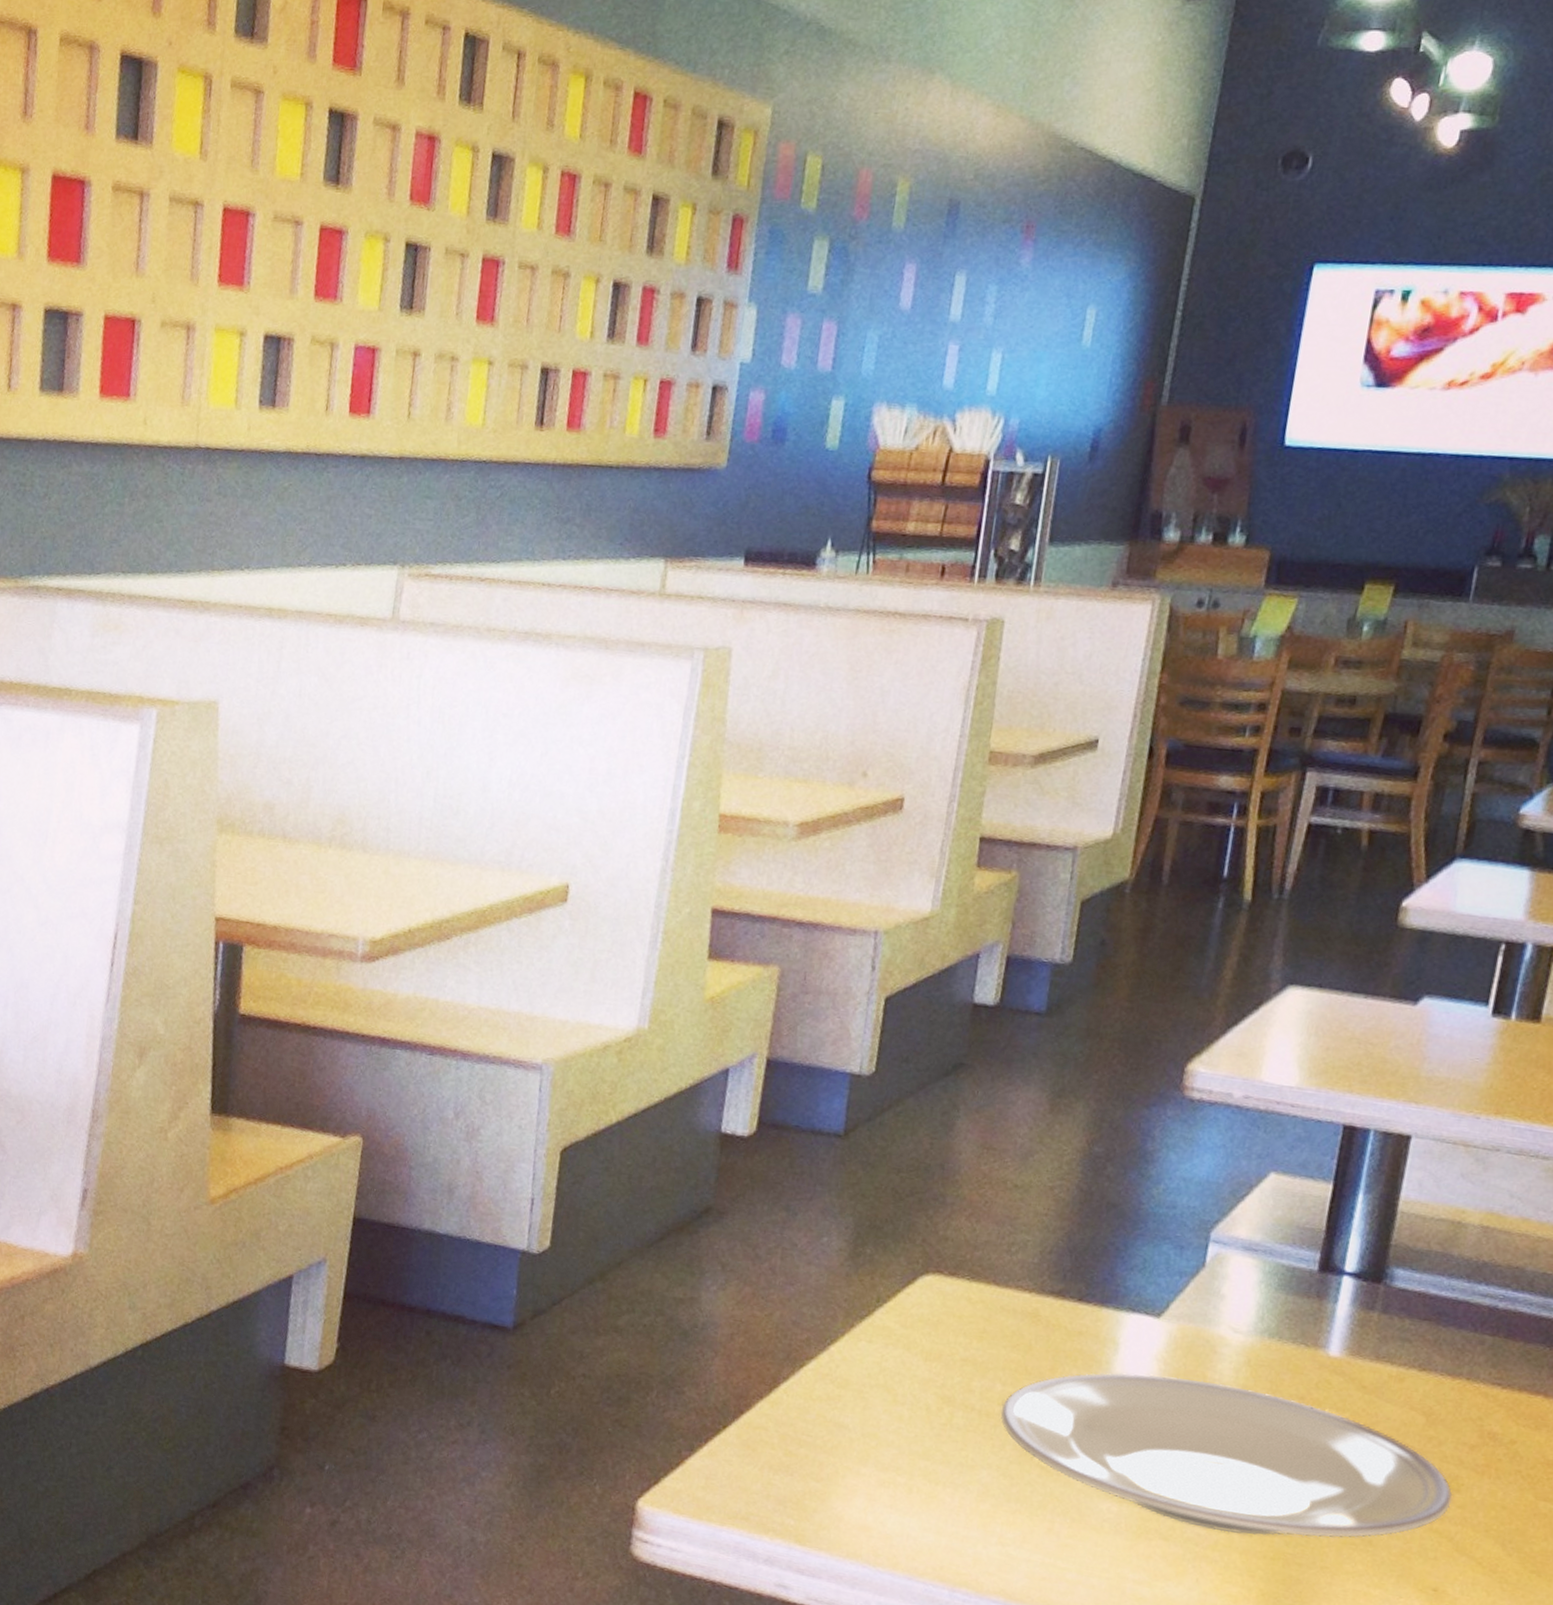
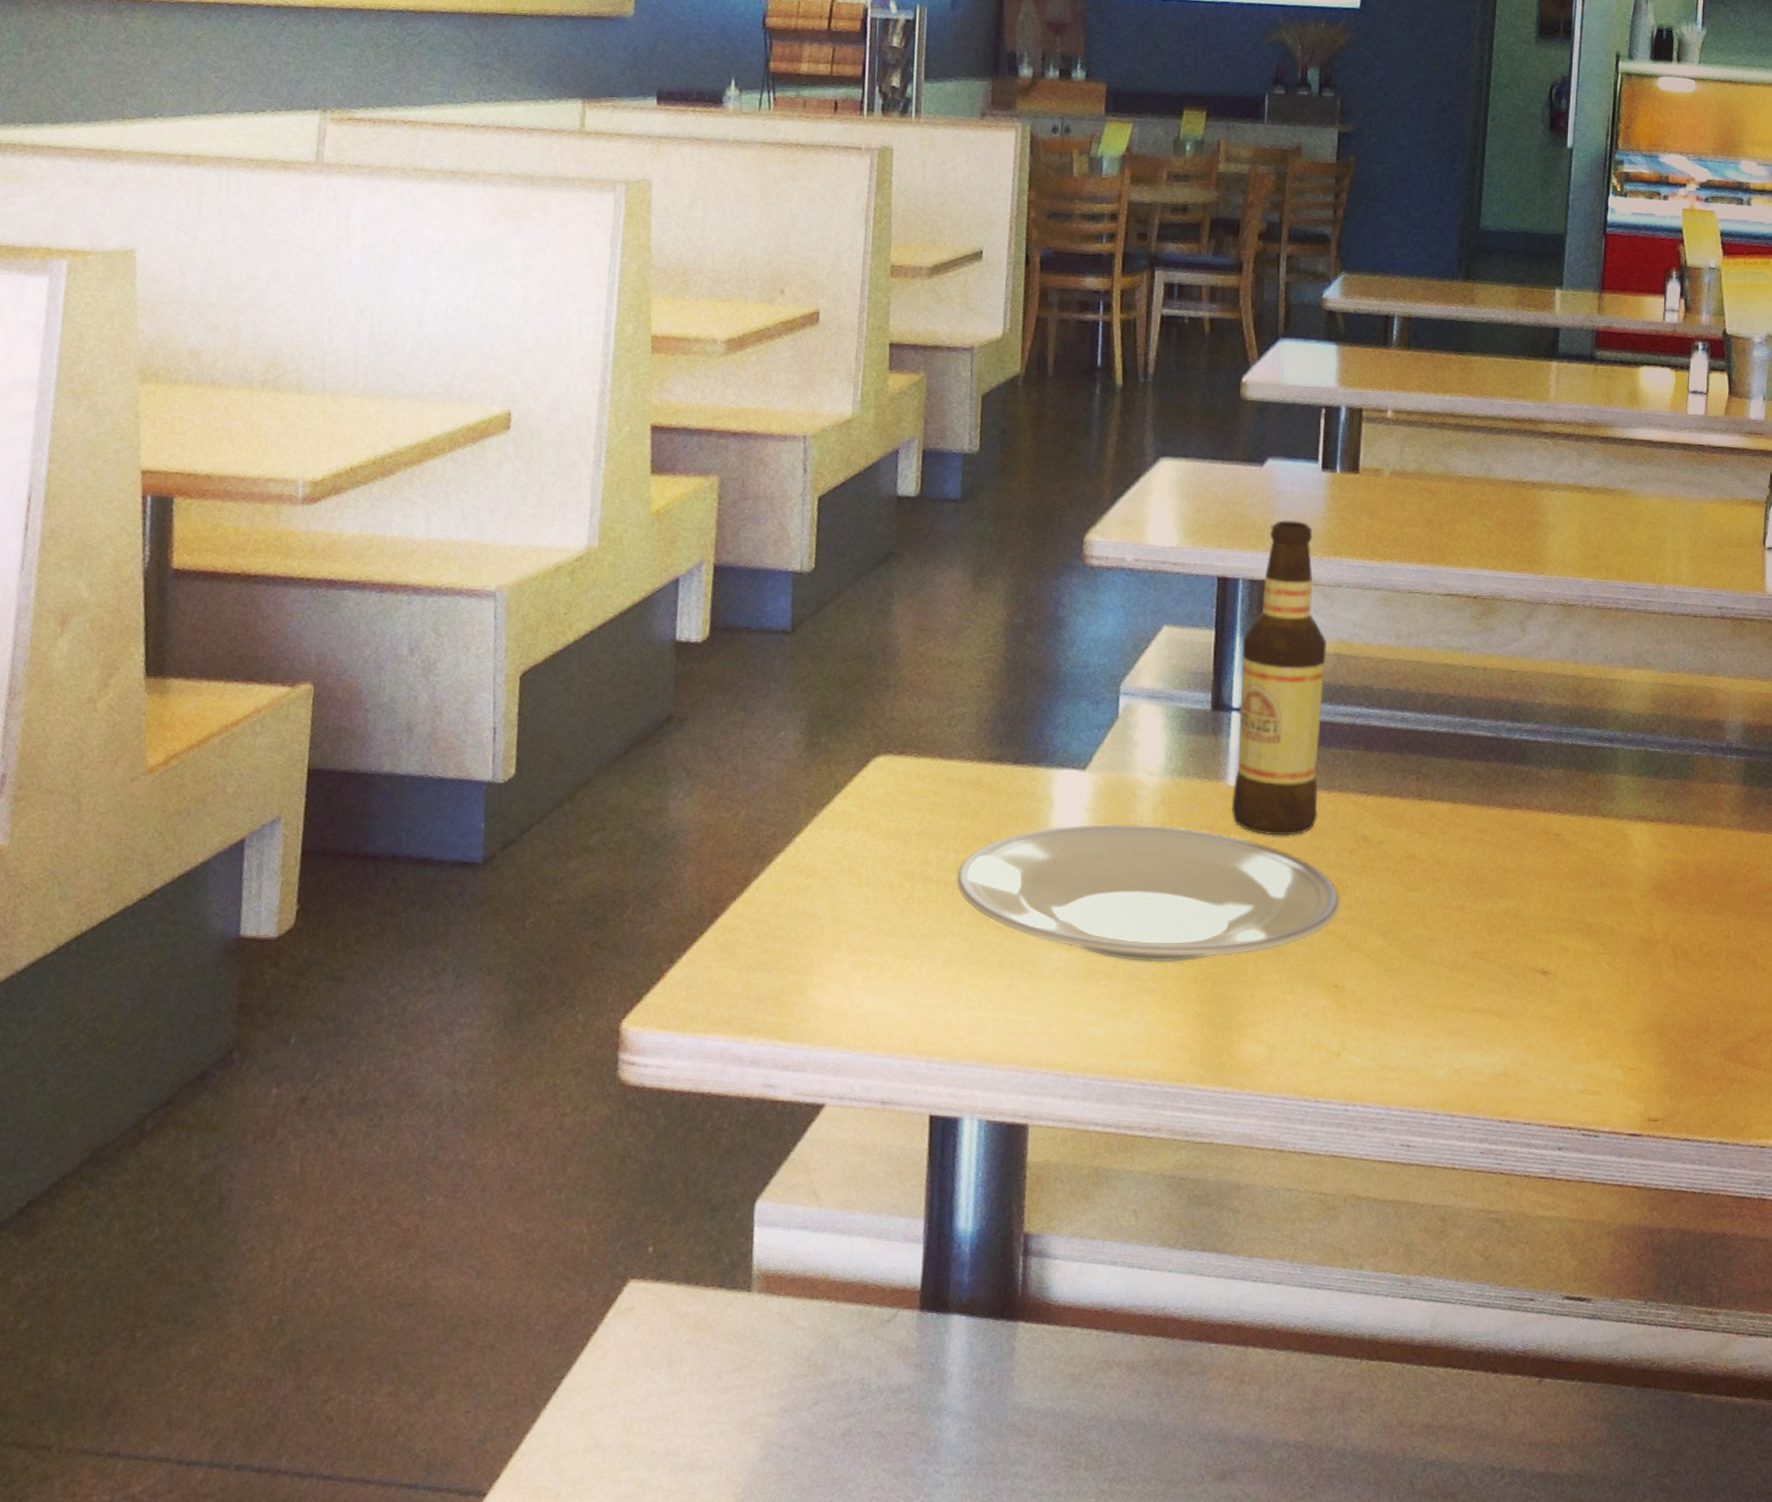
bottle: none [1329,1068,1473,1421] -> present [1231,520,1327,836]

